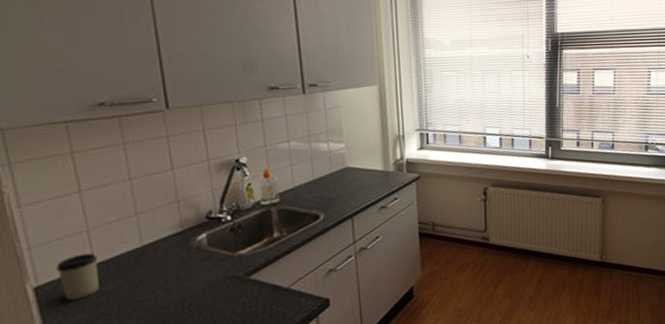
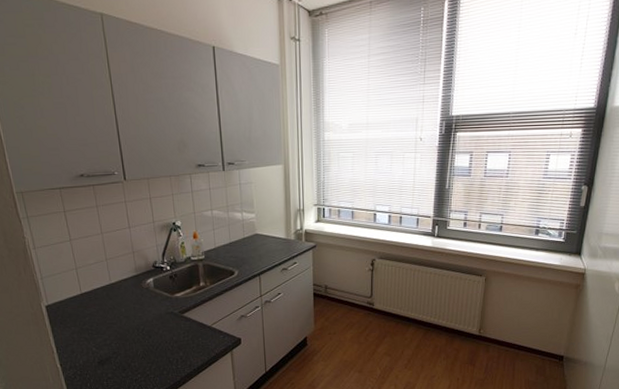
cup: present [55,252,99,301] -> none [58,285,85,317]

